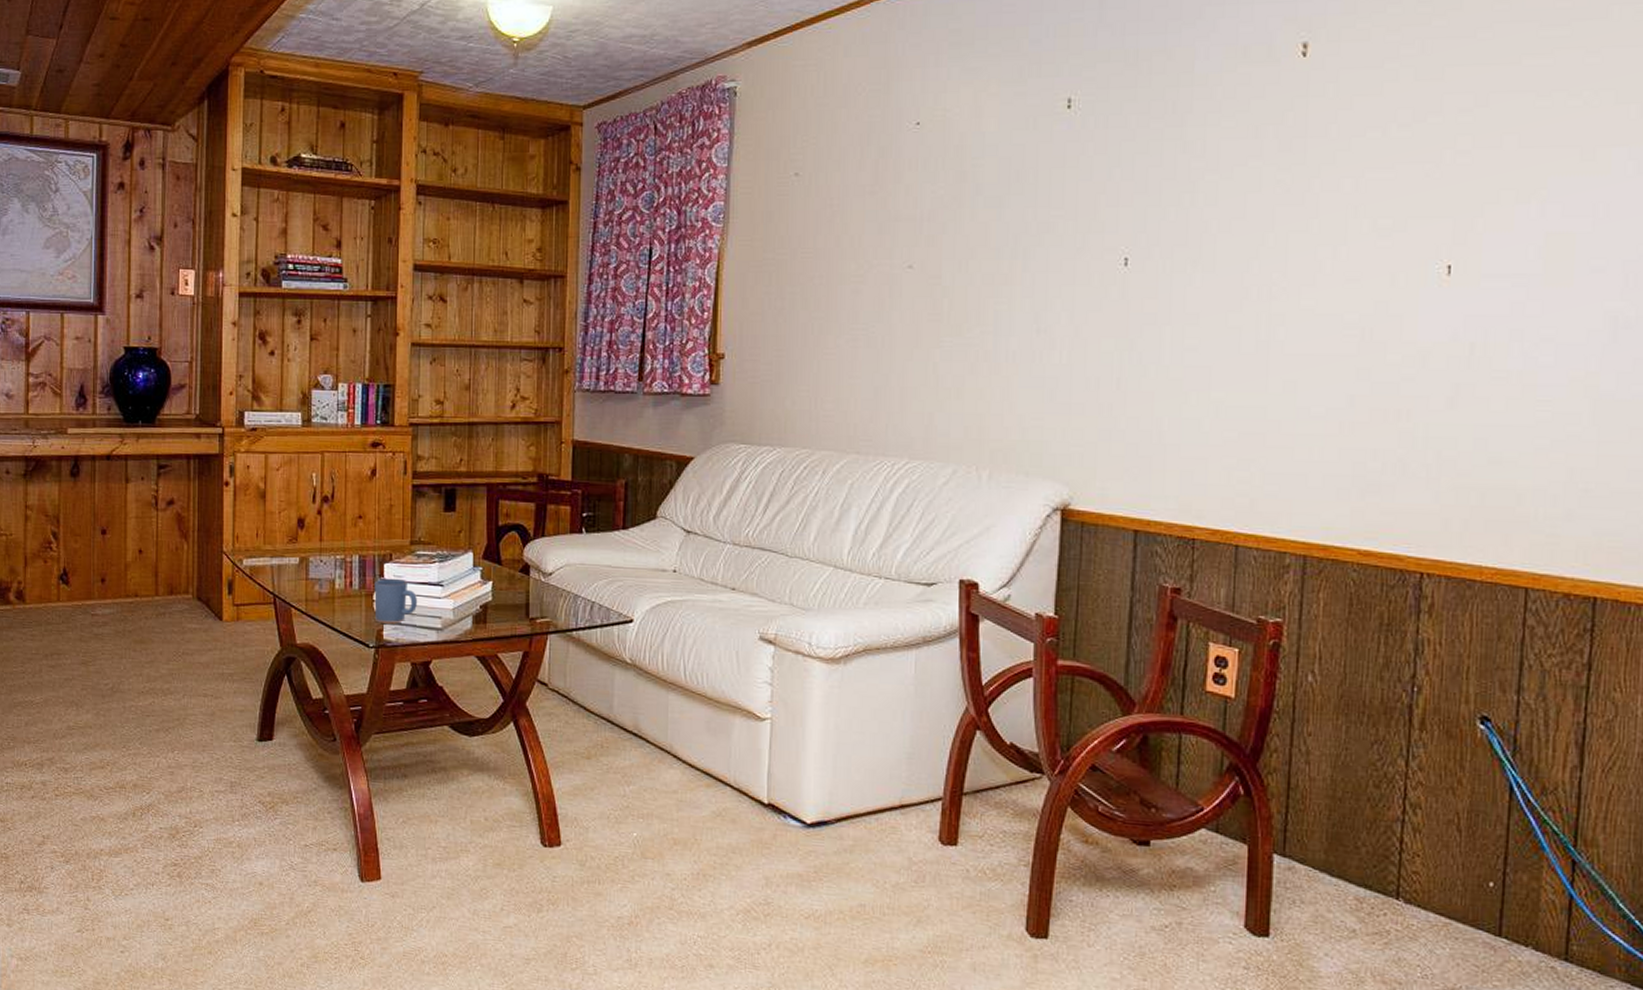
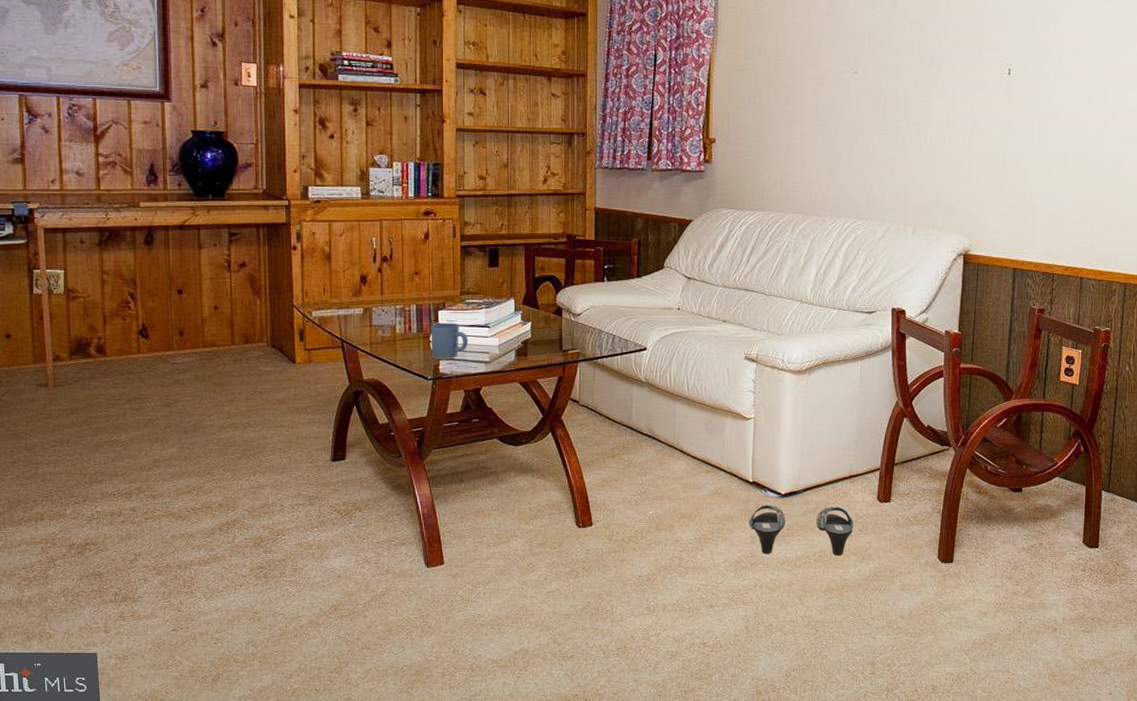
slippers: none [762,836,906,915] -> present [749,505,854,556]

